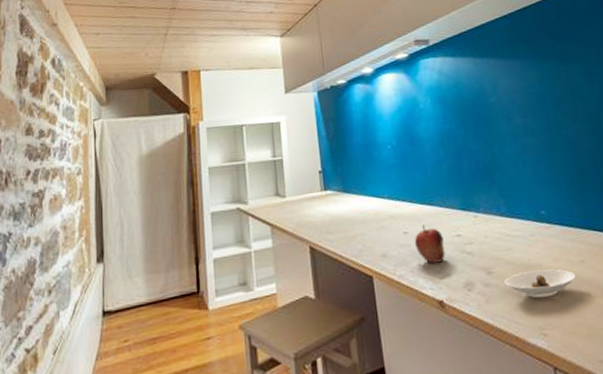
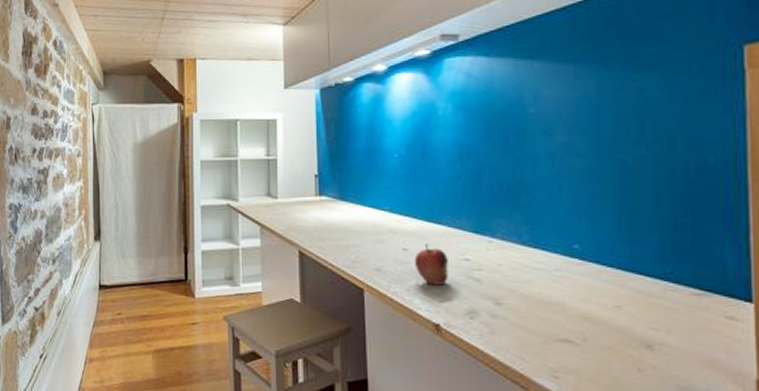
saucer: present [504,269,576,298] -> none [515,307,606,339]

